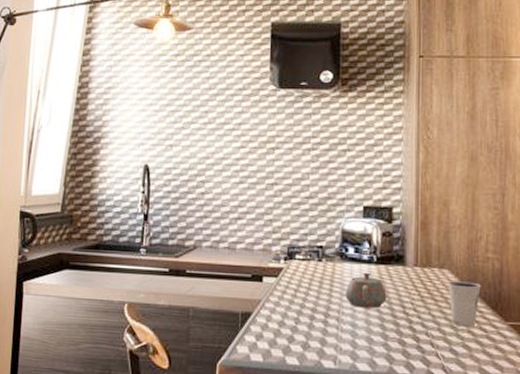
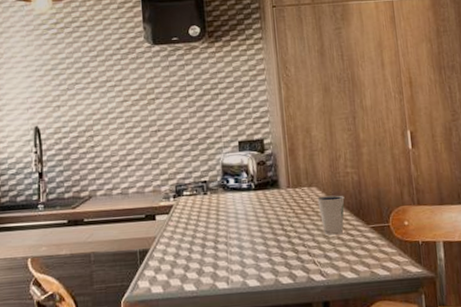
teapot: present [345,272,387,309] -> none [230,198,267,231]

